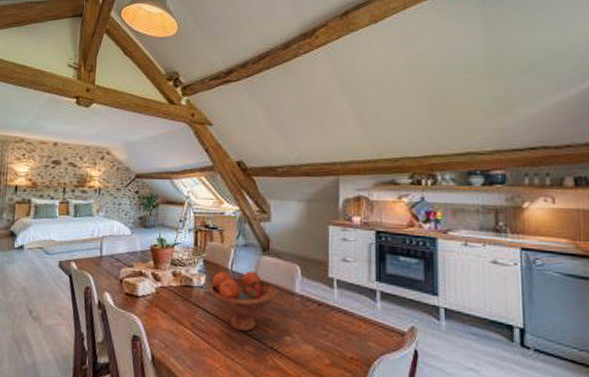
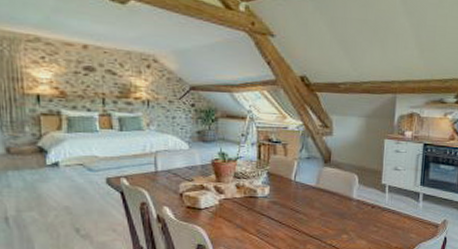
fruit bowl: present [209,271,277,332] -> none [273,181,337,234]

